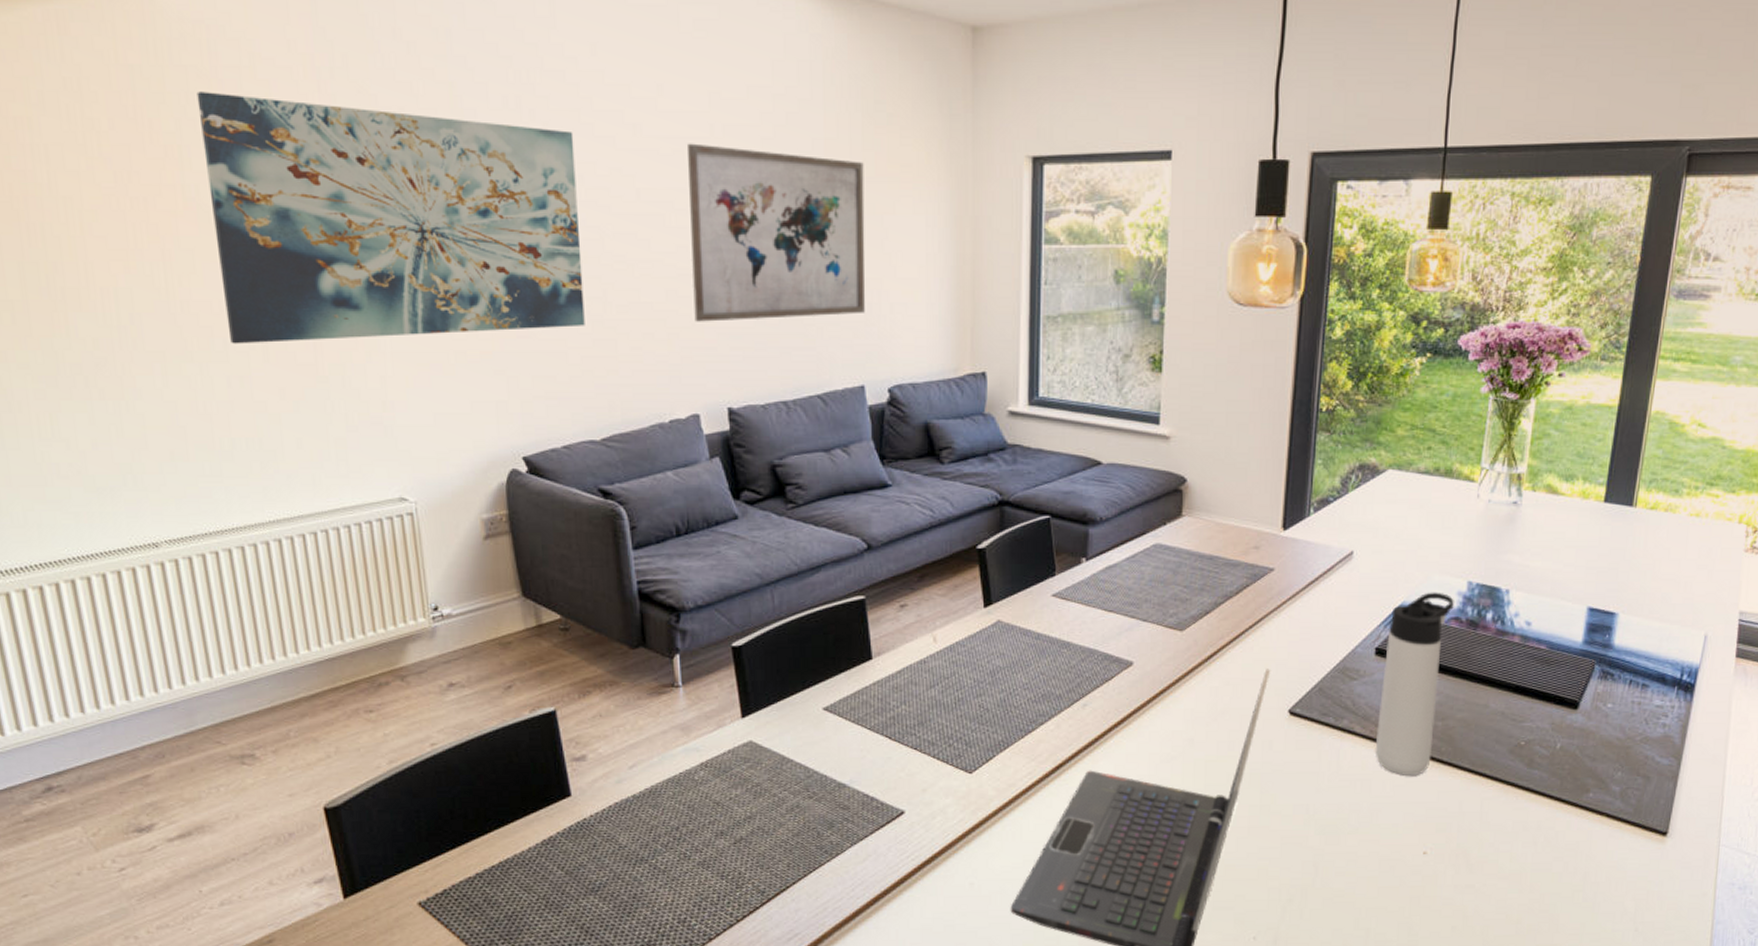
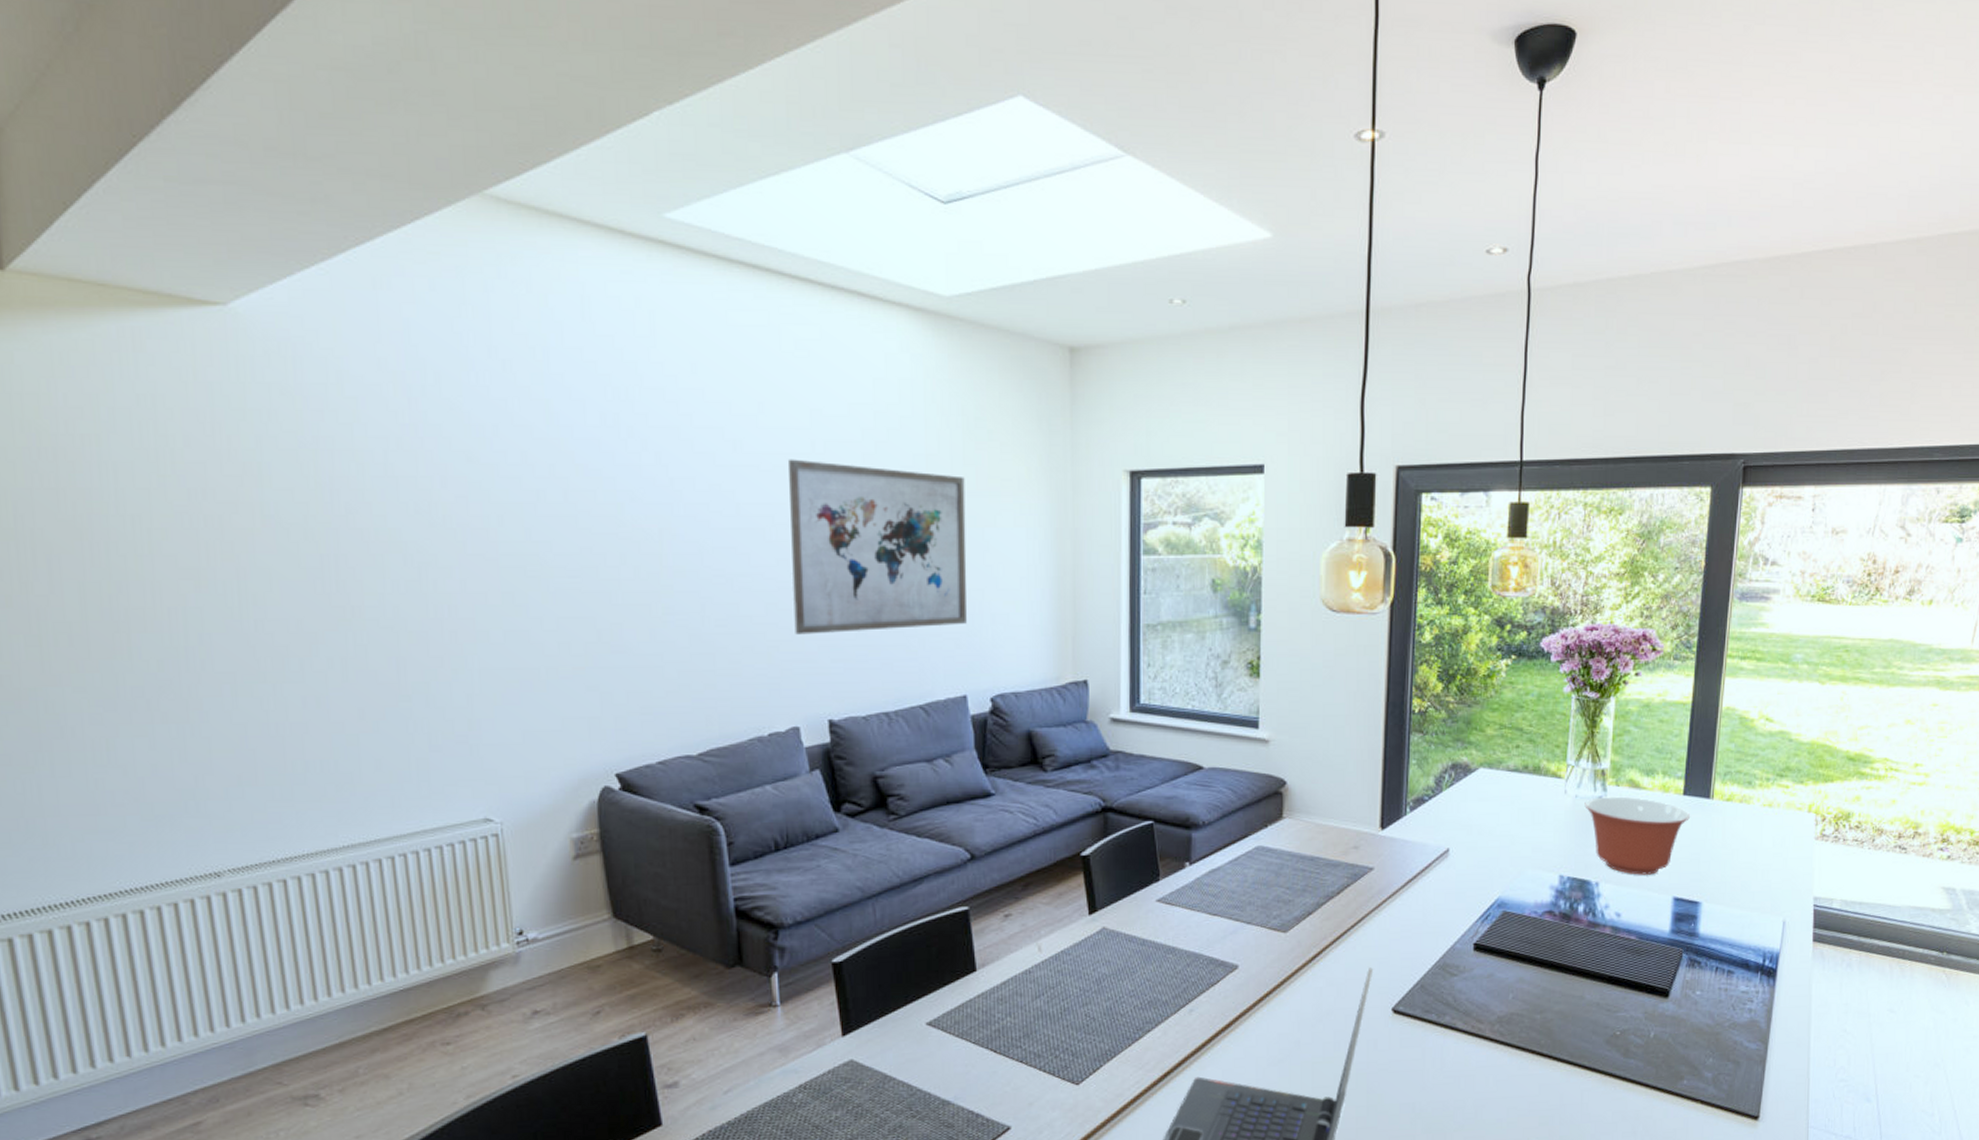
wall art: present [196,92,585,344] -> none [279,409,682,664]
thermos bottle: present [1375,592,1454,775] -> none [1477,886,1547,1070]
mixing bowl: none [1498,502,1610,584] -> present [1584,796,1690,875]

